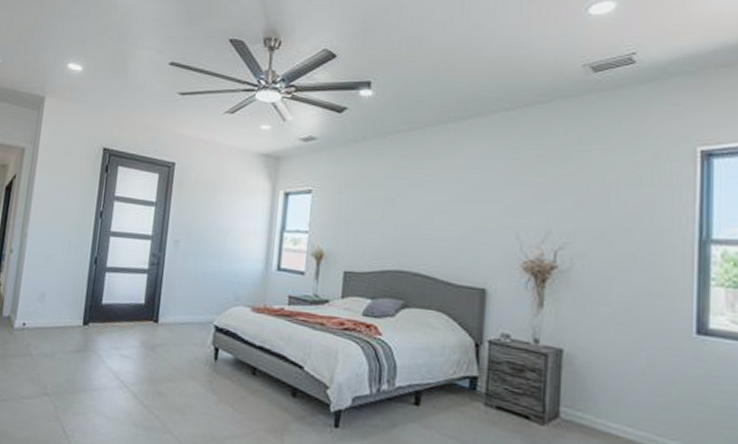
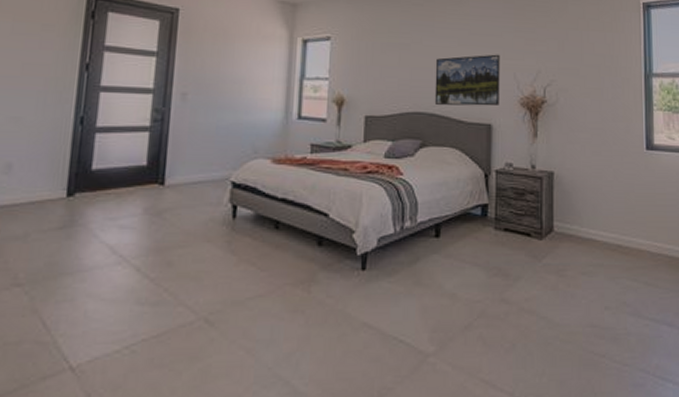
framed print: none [419,211,500,269] -> present [434,54,500,106]

